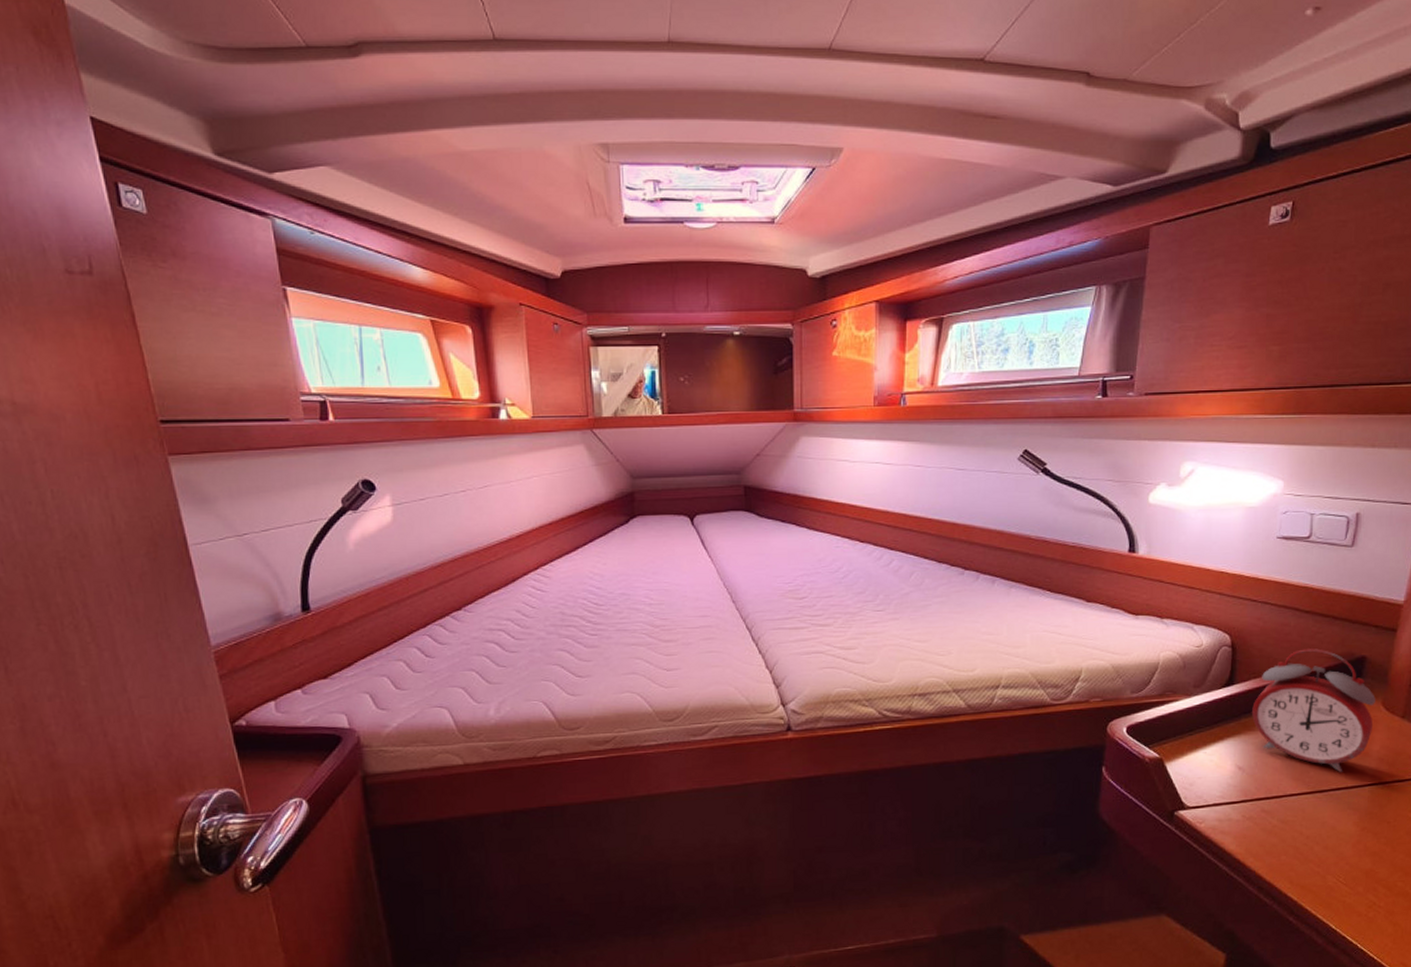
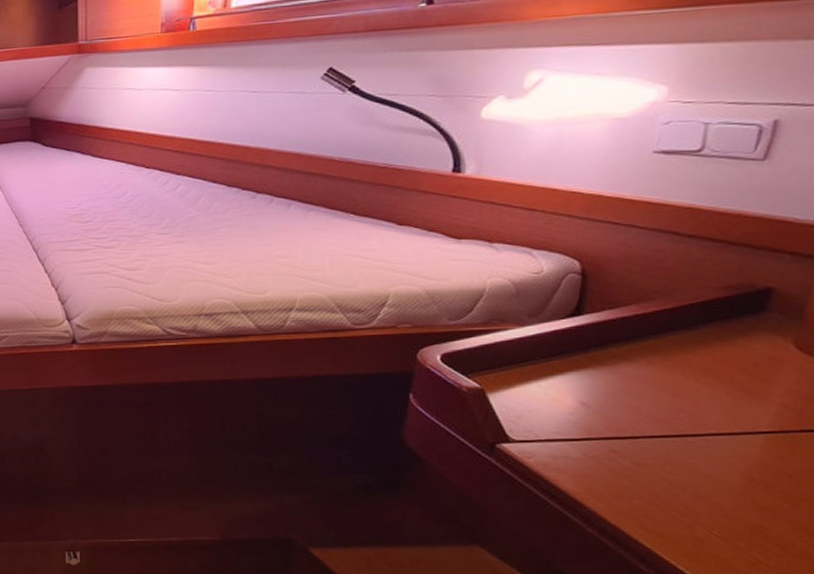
alarm clock: present [1252,648,1376,772] -> none [604,278,784,416]

